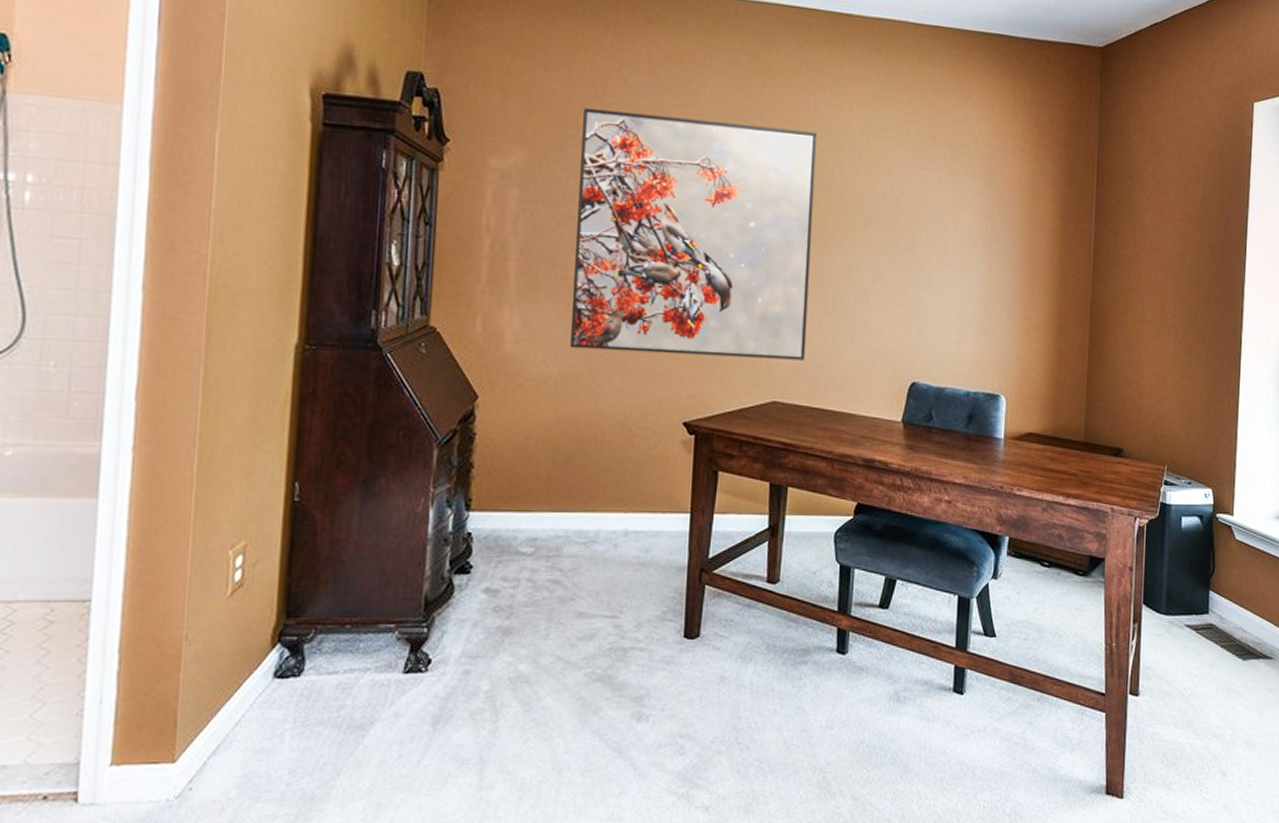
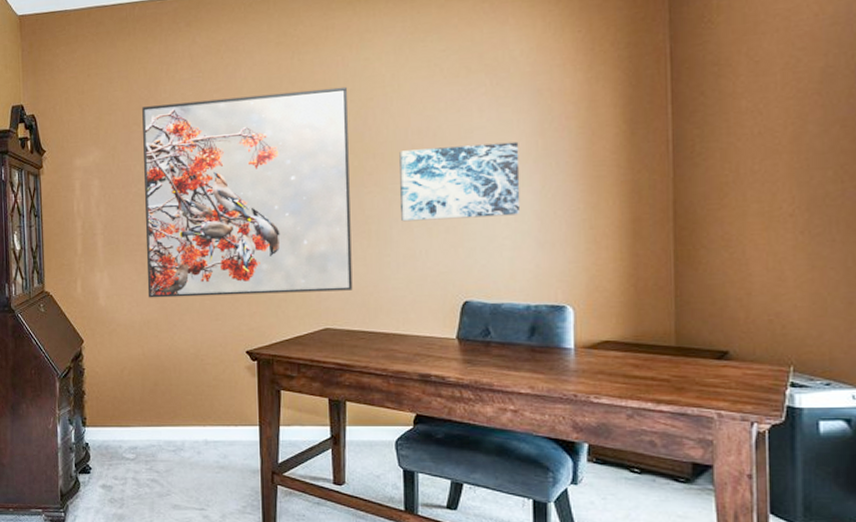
wall art: none [858,213,972,297] -> present [399,141,521,222]

